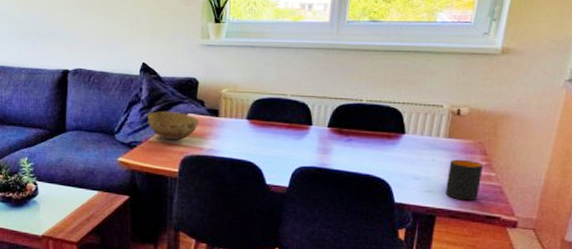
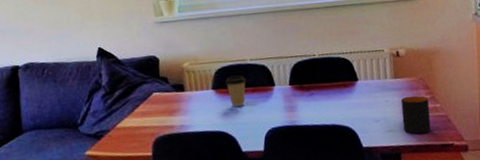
bowl: present [147,110,200,141] -> none [111,92,166,123]
coffee cup: none [260,109,283,141] -> present [225,75,246,107]

